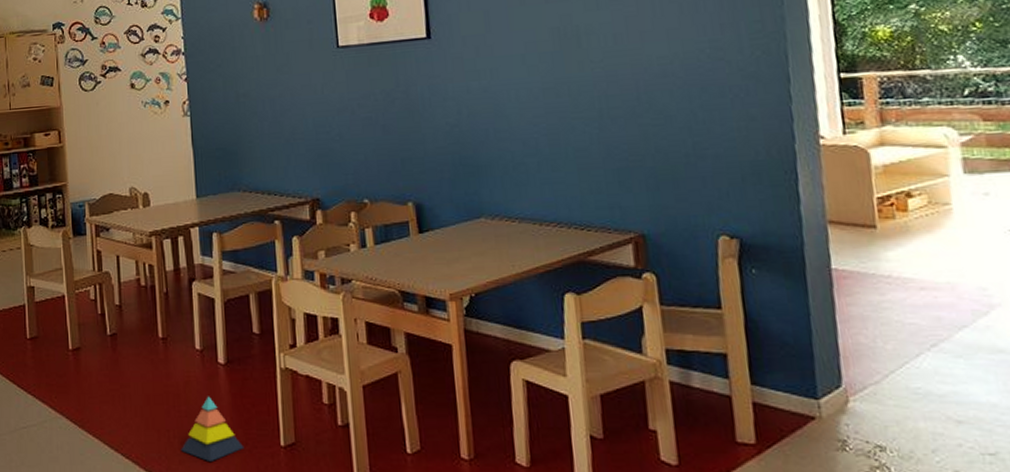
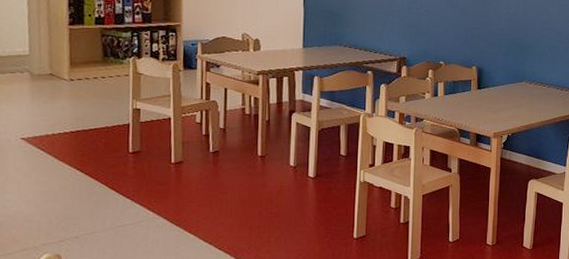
stacking toy: present [181,396,245,461] -> none [269,201,324,250]

